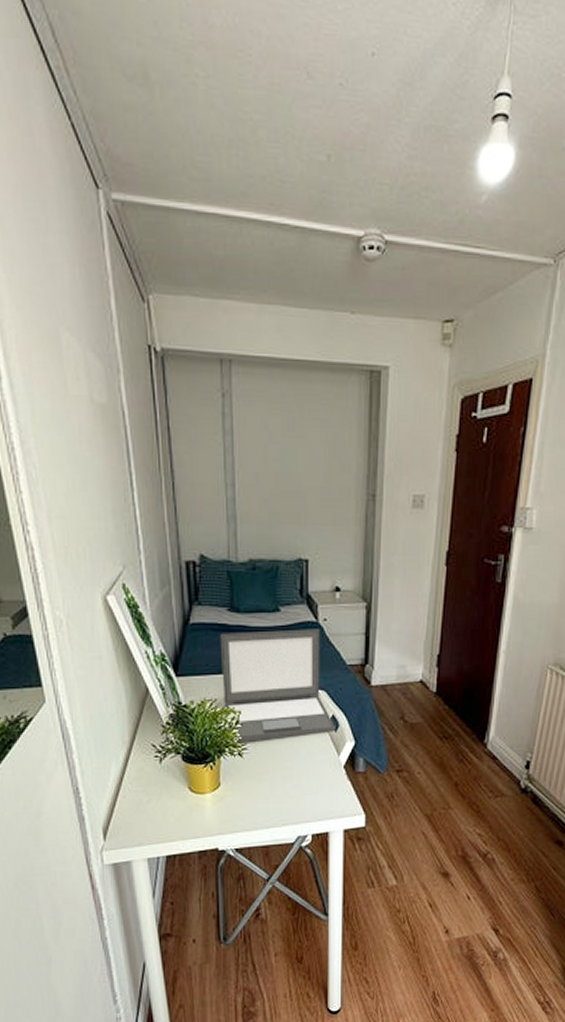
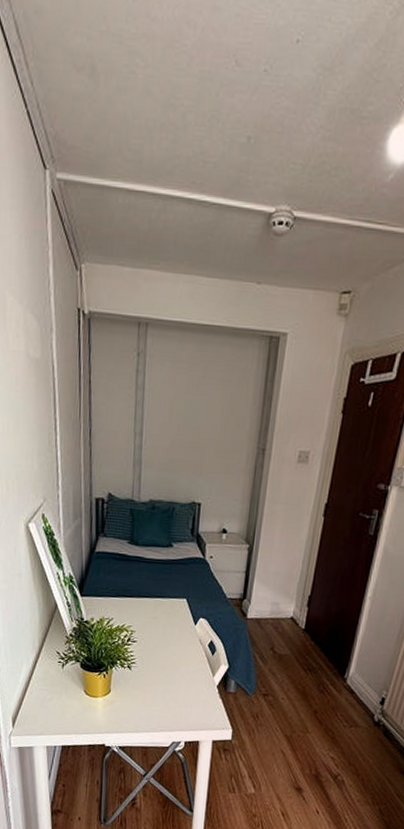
laptop: present [220,629,337,743] -> none [119,562,214,658]

